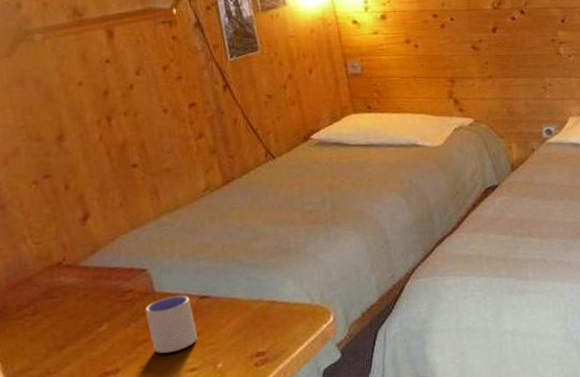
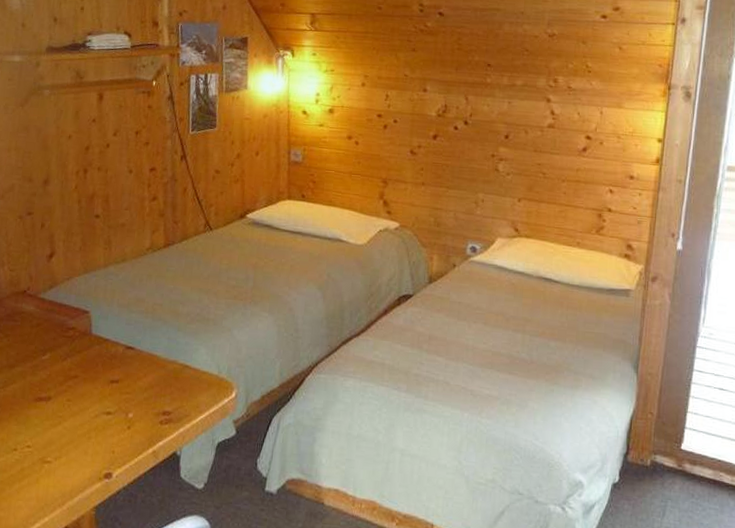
cup: present [145,295,198,354] -> none [80,340,118,393]

